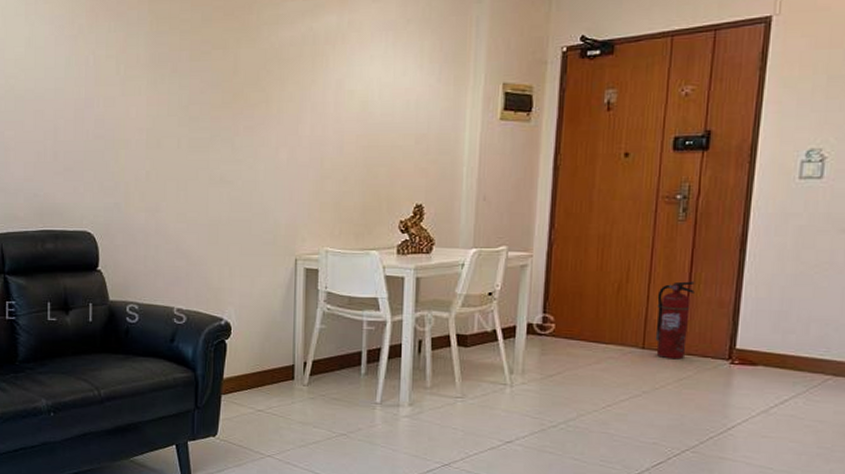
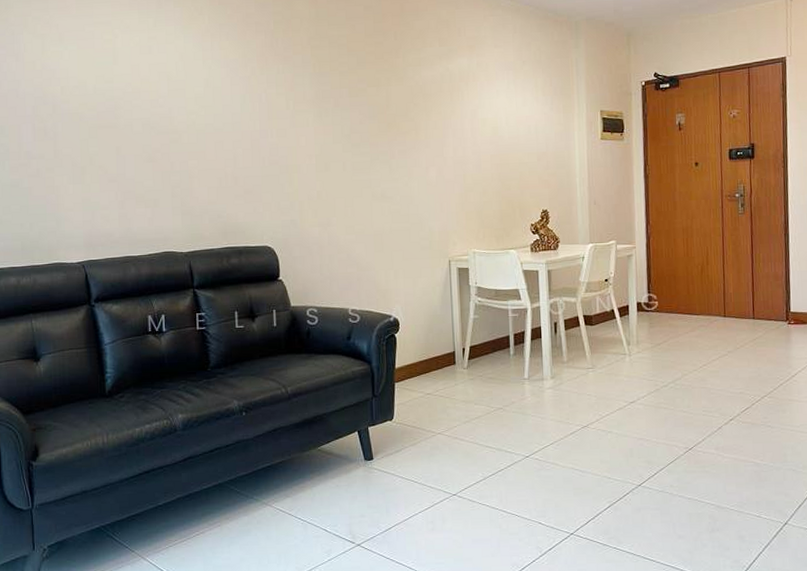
fire extinguisher: present [655,281,695,360] -> none [730,261,757,324]

